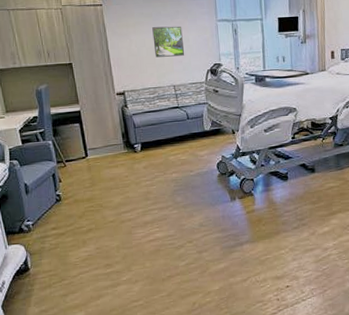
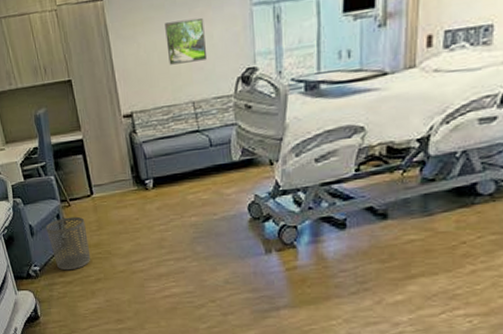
waste bin: none [41,175,84,224] -> present [46,216,91,271]

